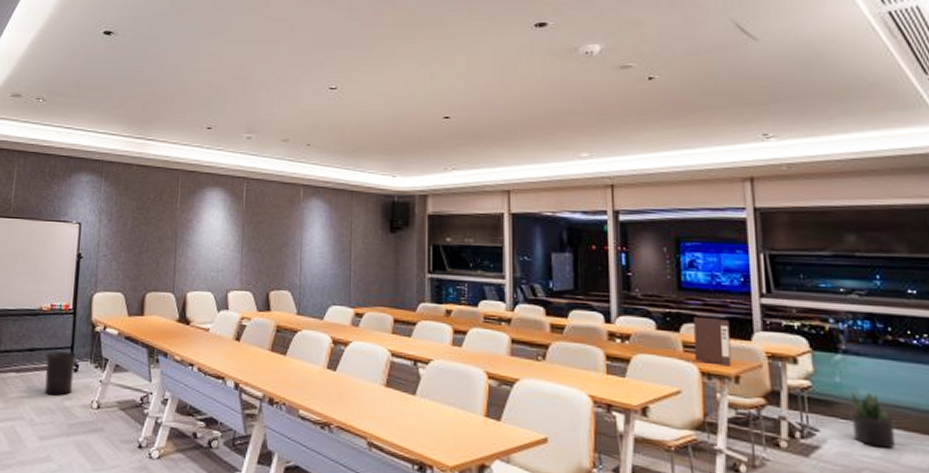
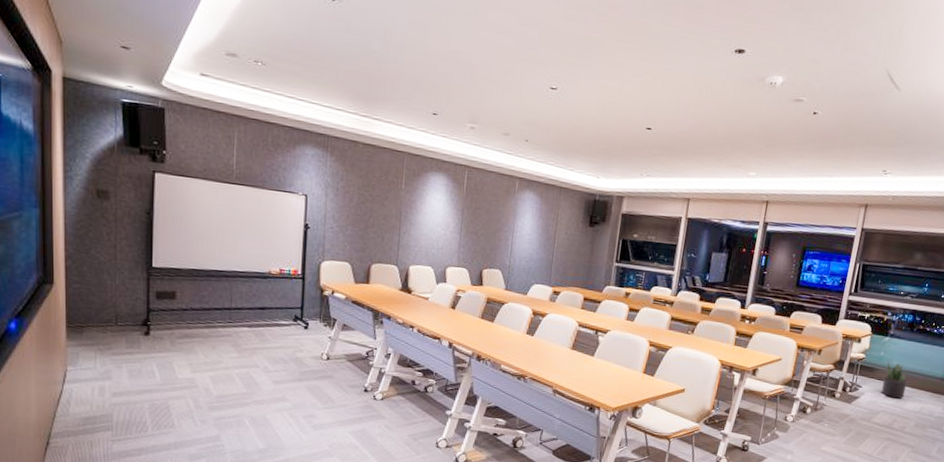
waste bin: present [45,351,77,396] -> none [277,311,307,349]
binder: present [694,316,732,367] -> none [796,306,825,343]

